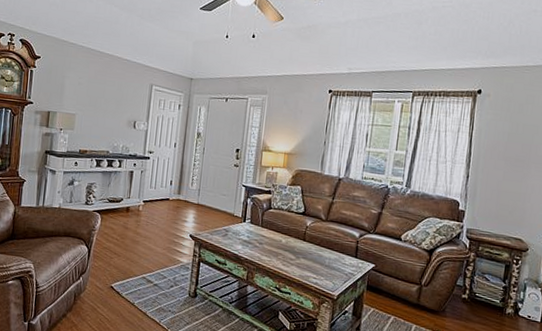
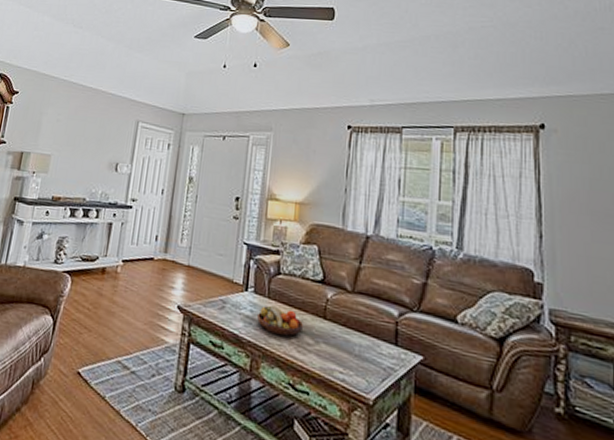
fruit bowl: none [253,232,289,255] -> present [257,305,304,337]

